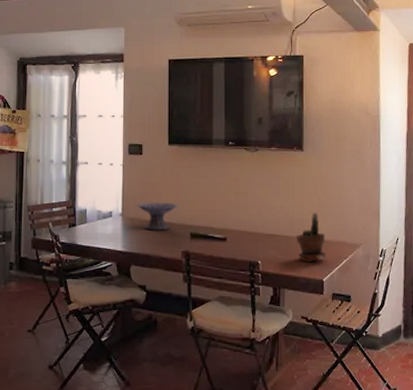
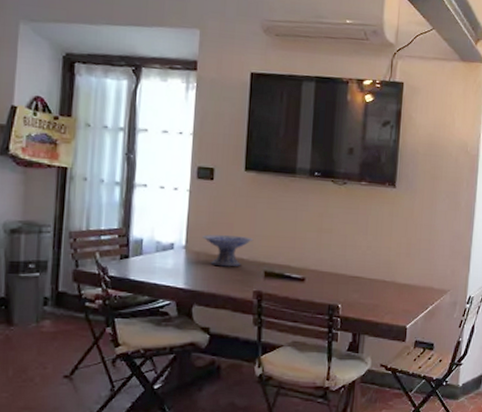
potted plant: present [296,213,327,262] -> none [381,255,413,307]

